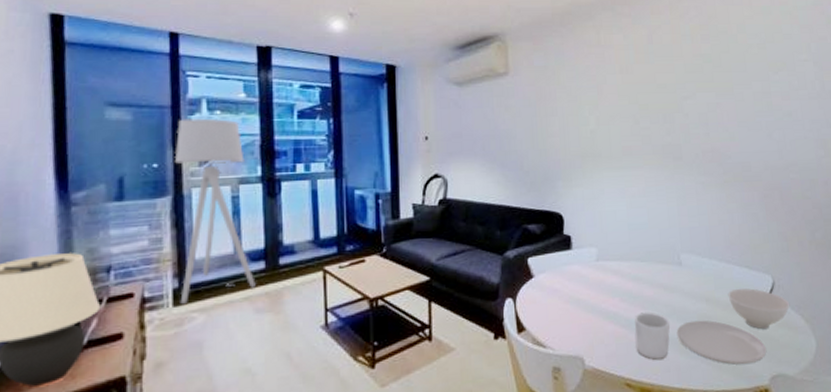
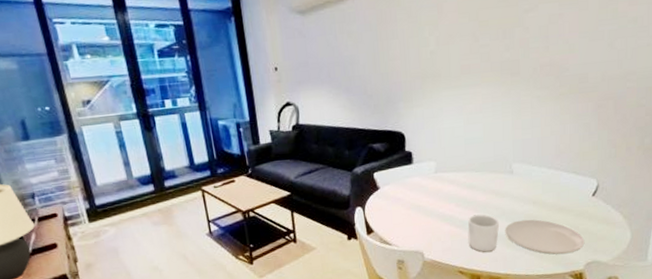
floor lamp: present [174,118,256,305] -> none [56,62,150,221]
bowl: present [727,288,790,330] -> none [554,191,611,226]

